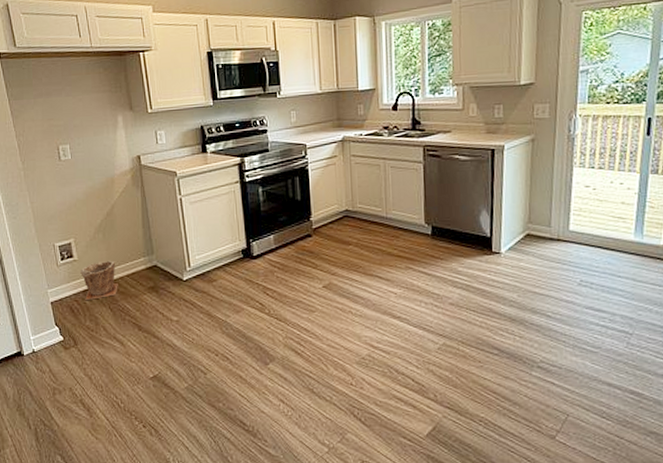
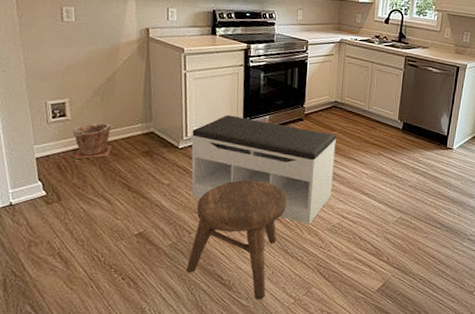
bench: none [194,239,356,358] -> present [190,115,336,225]
stool: none [205,309,306,449] -> present [186,179,287,300]

